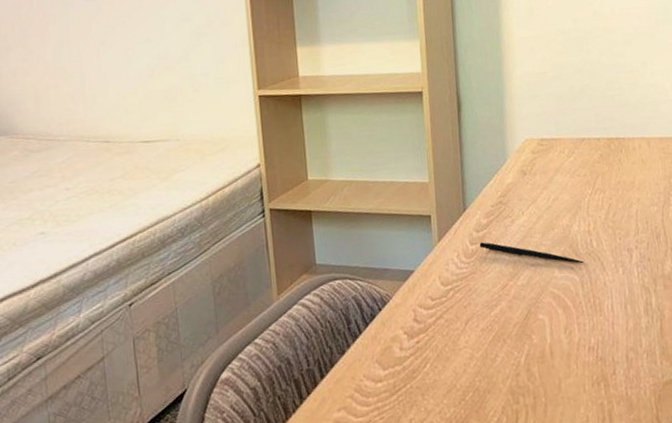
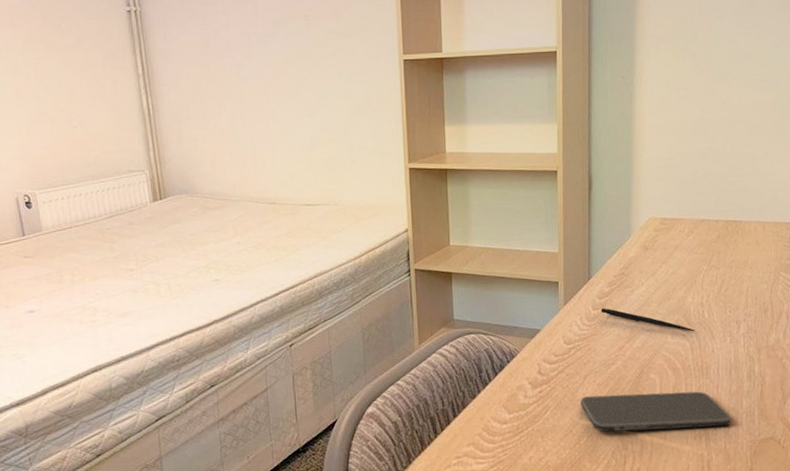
smartphone: none [463,330,631,385] -> present [580,391,731,432]

